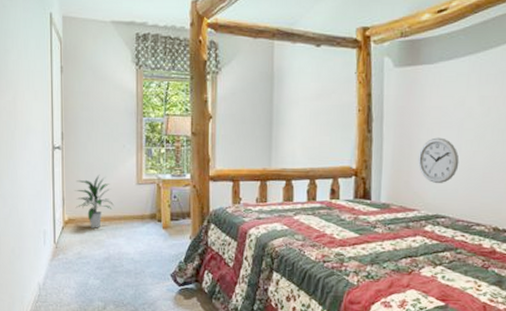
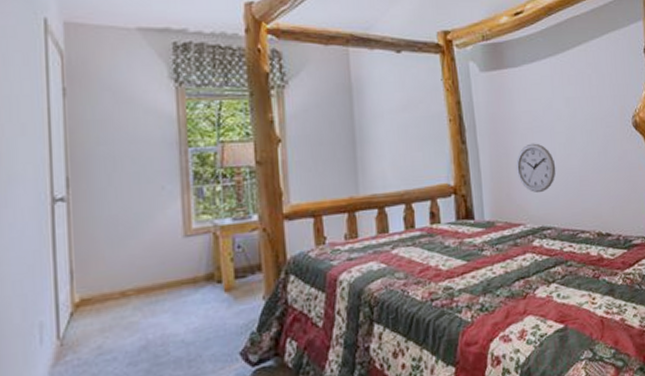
indoor plant: present [75,175,114,229] -> none [90,230,151,308]

